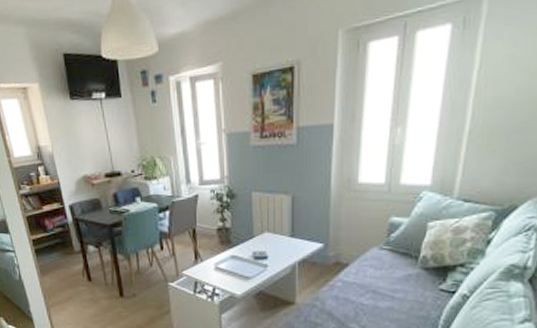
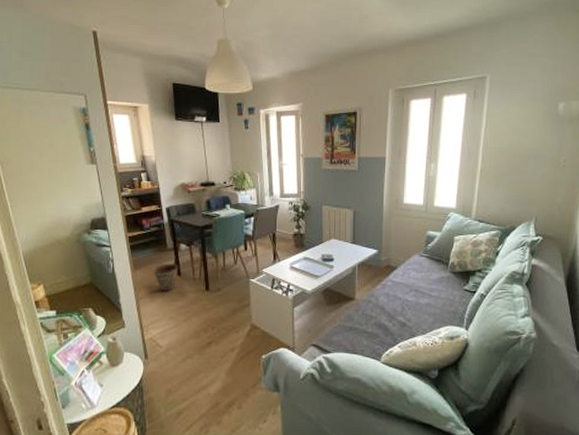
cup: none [62,268,88,298] -> present [154,263,178,291]

